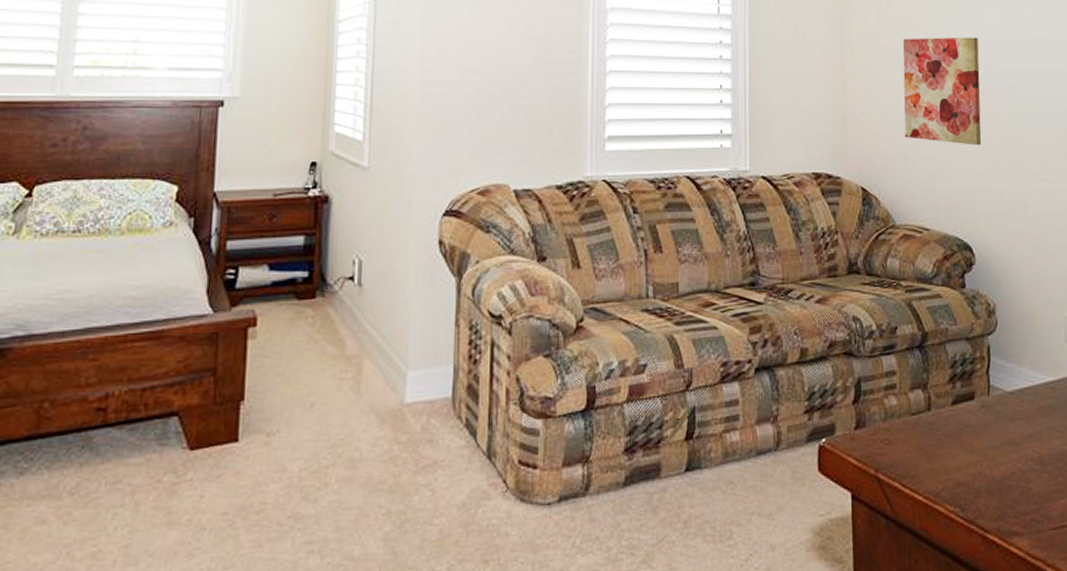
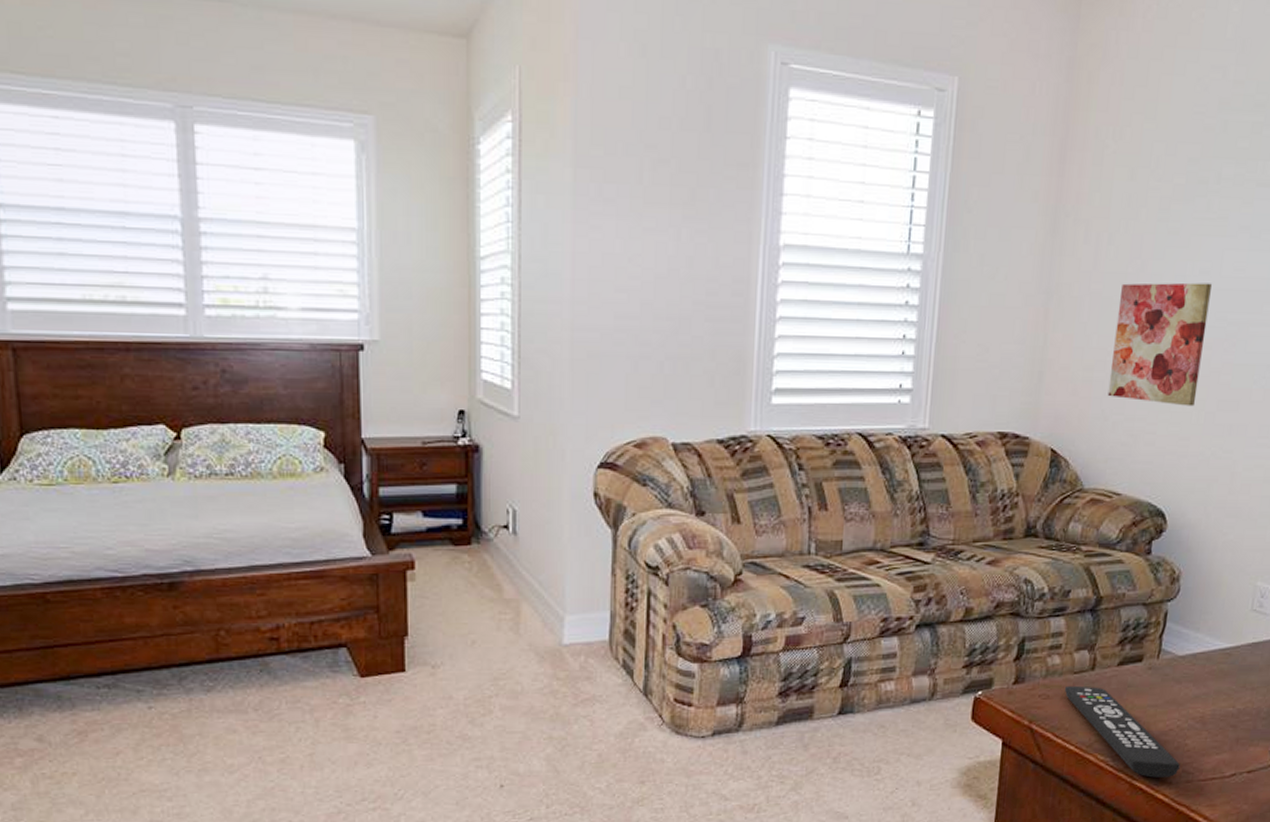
remote control: none [904,428,1028,529] -> present [1064,685,1180,778]

